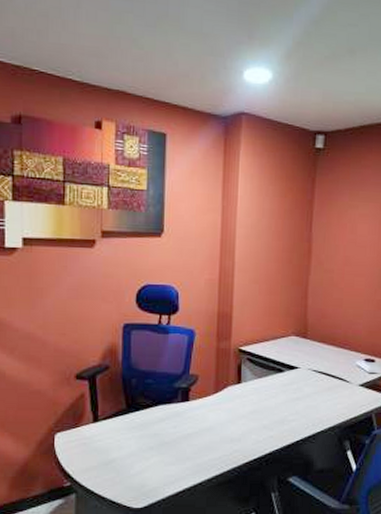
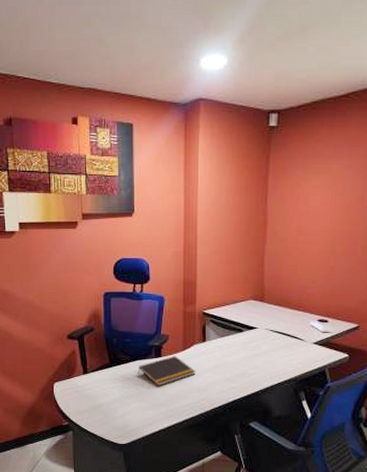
notepad: none [160,399,229,436] -> present [138,355,196,386]

